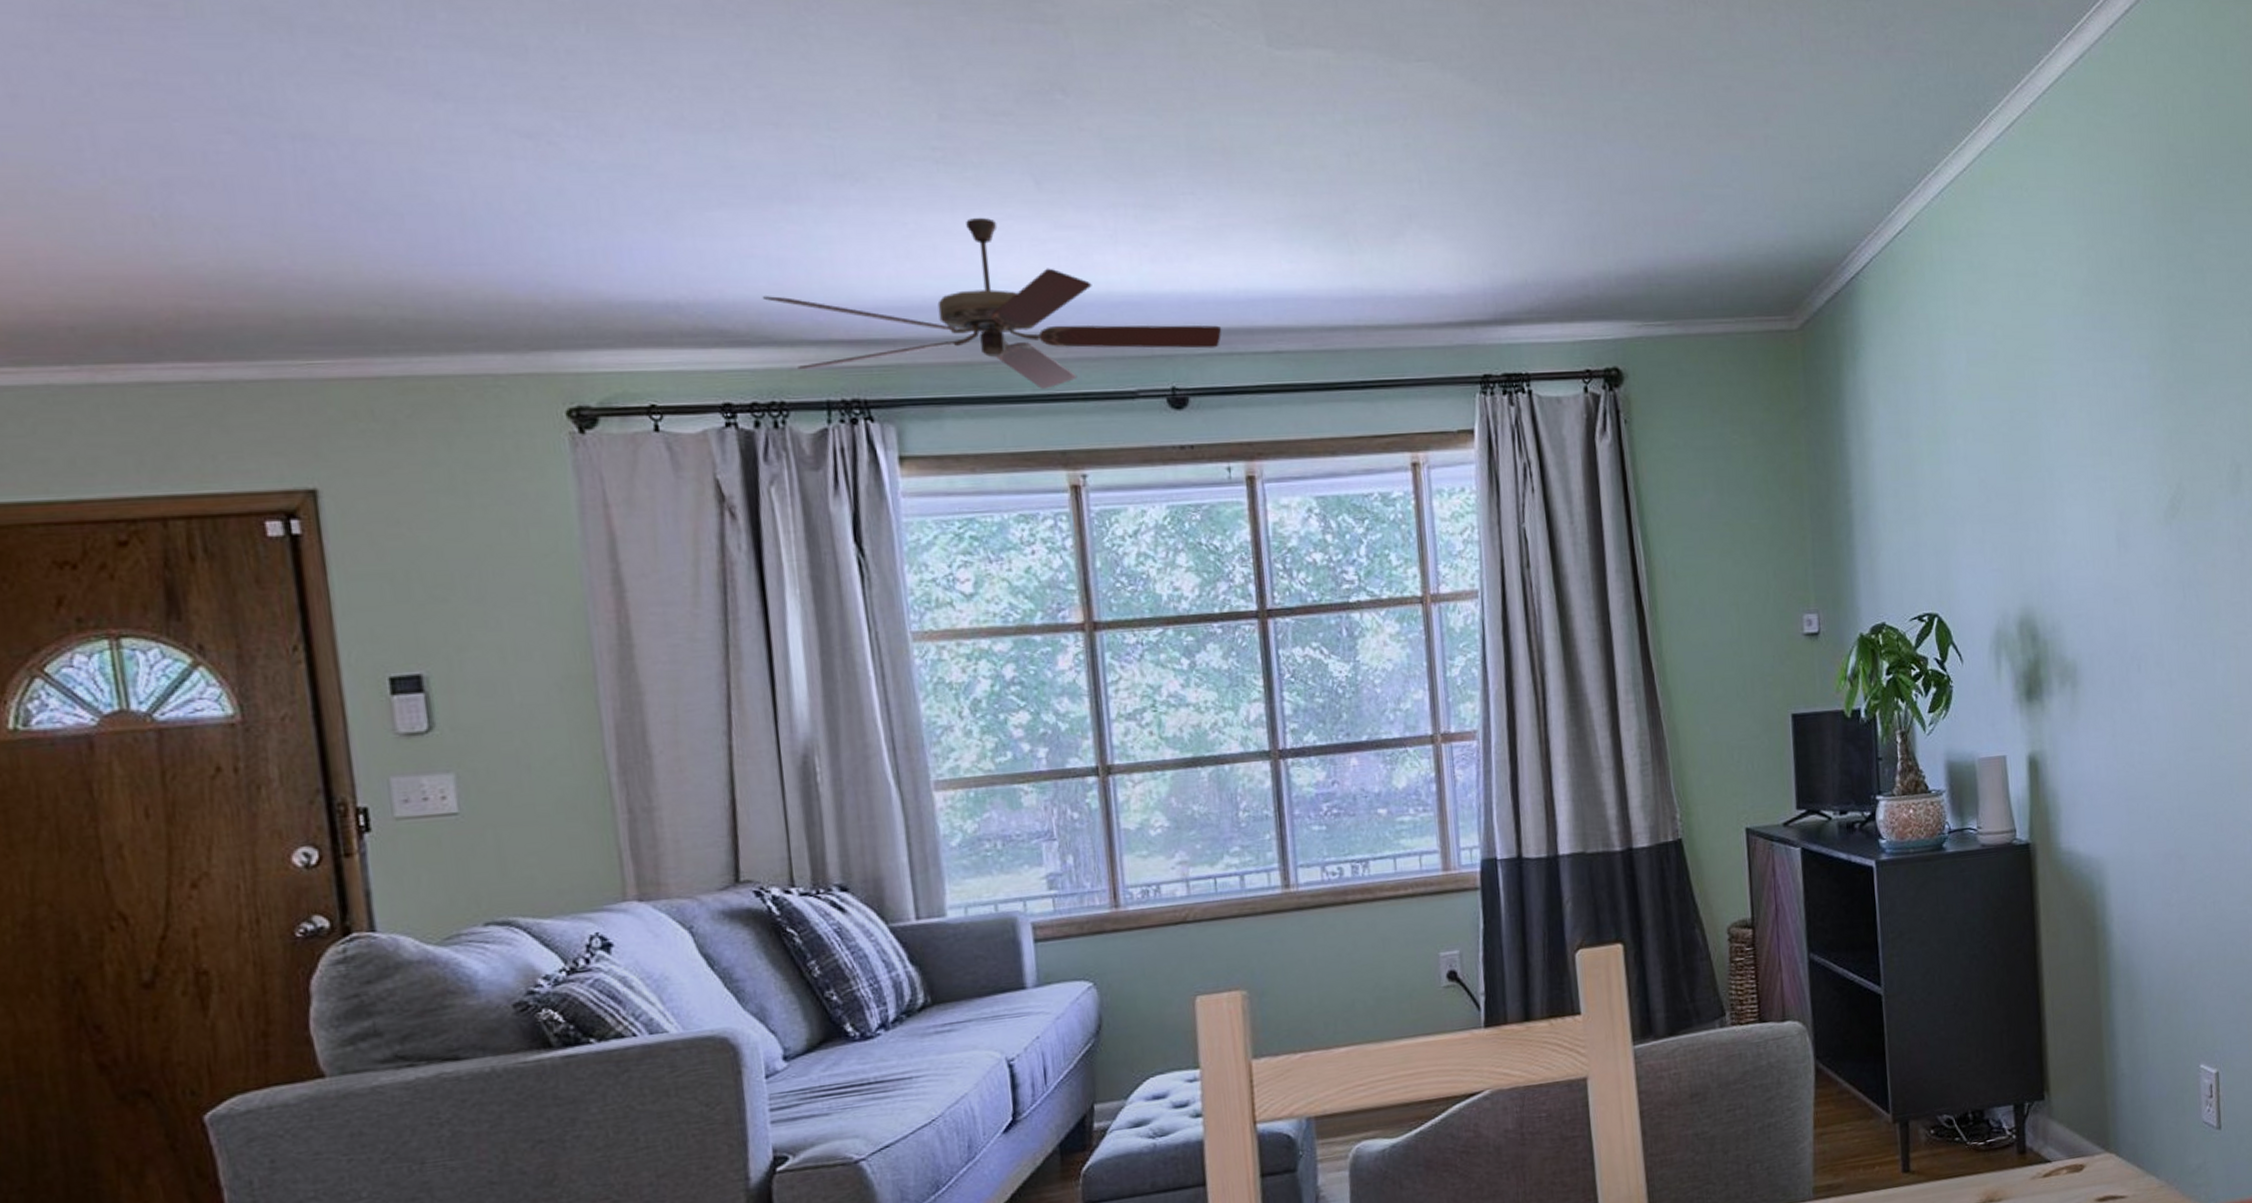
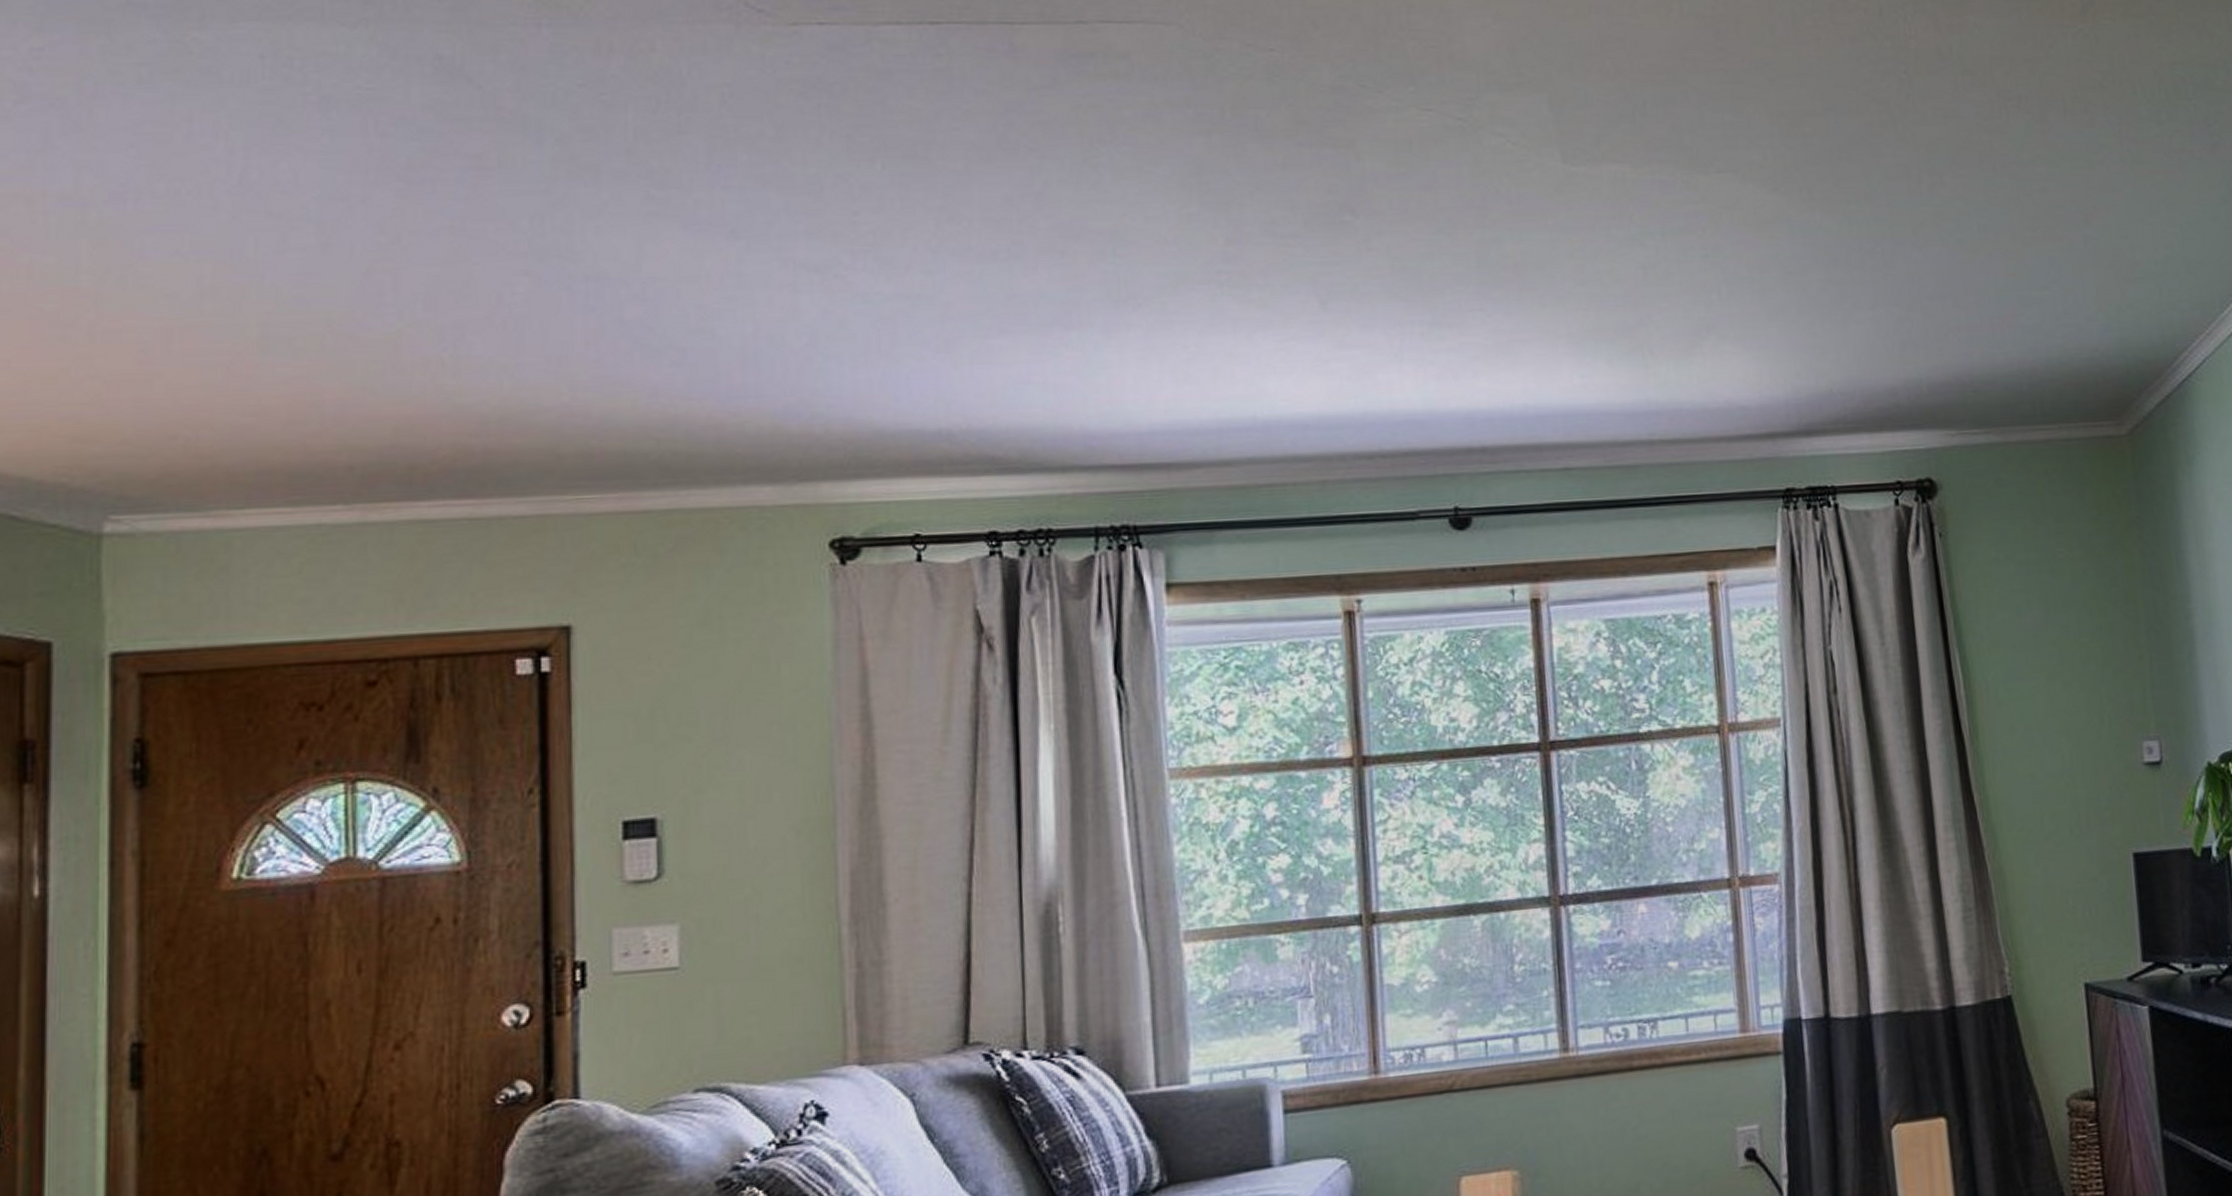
ceiling fan: present [762,217,1222,389] -> none [1036,338,1509,511]

